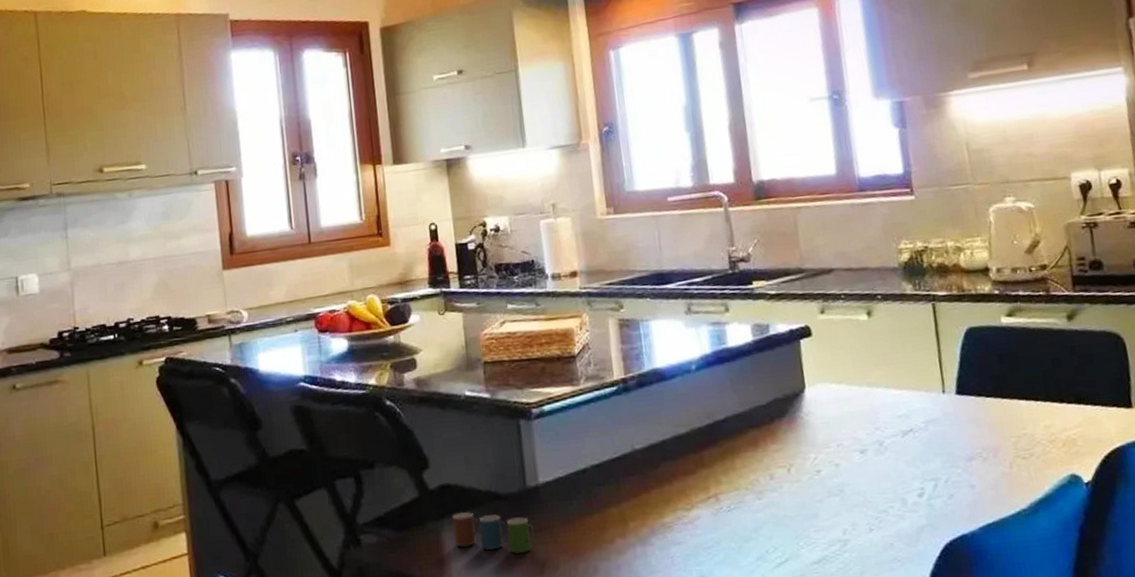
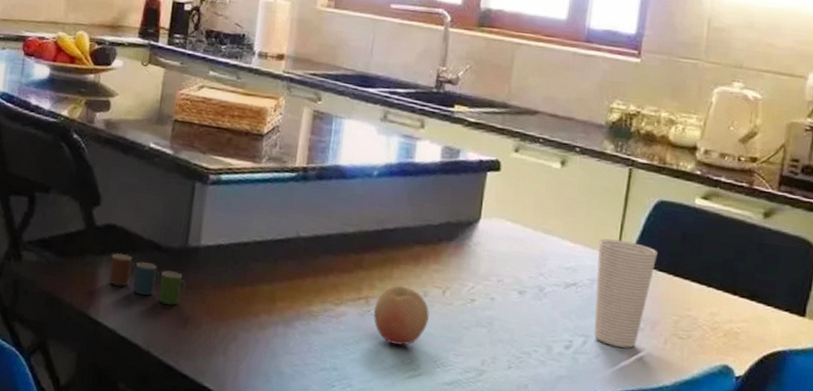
fruit: none [725,473,782,537] -> present [373,285,429,346]
cup: none [922,374,985,483] -> present [594,238,658,348]

